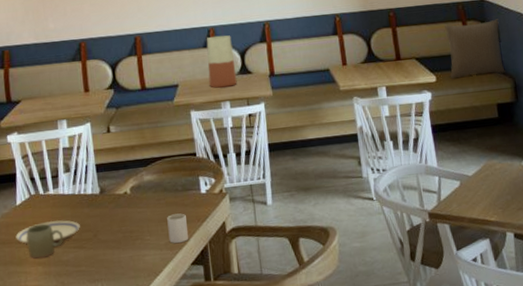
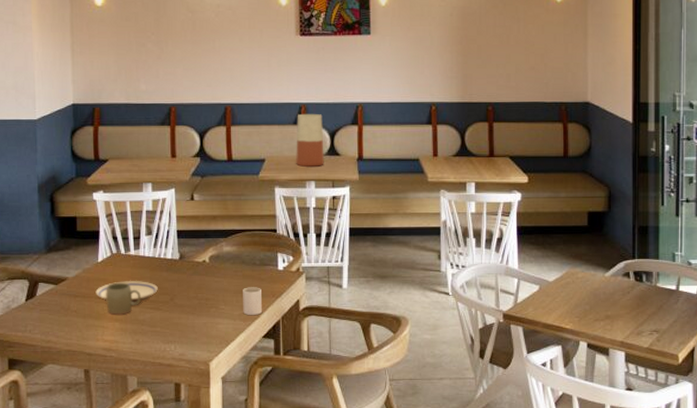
pillow: present [445,19,505,79] -> none [543,124,602,182]

